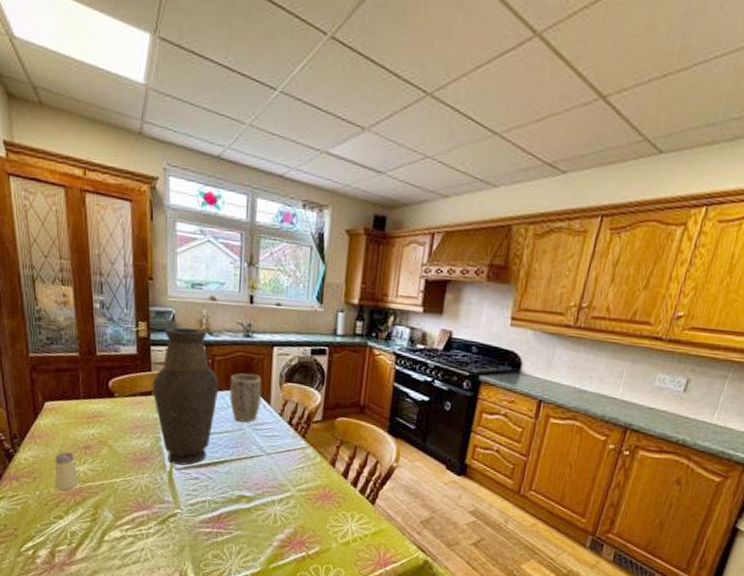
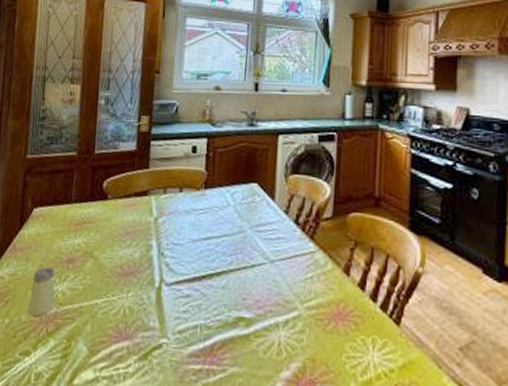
vase: present [152,327,219,466] -> none [148,119,220,280]
plant pot: present [229,373,262,422] -> none [230,166,266,223]

